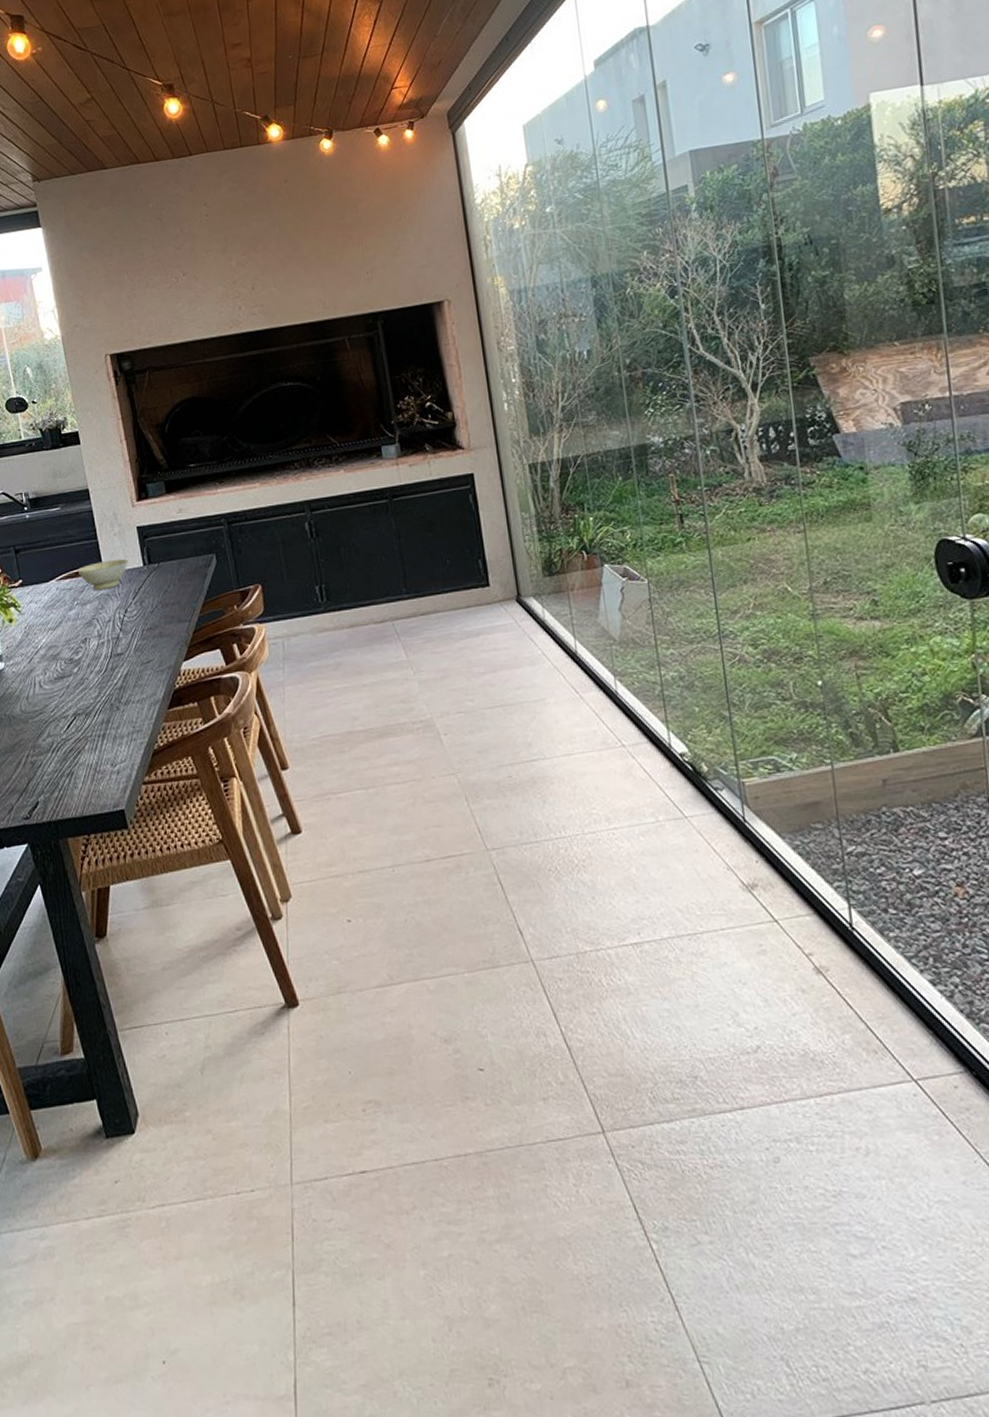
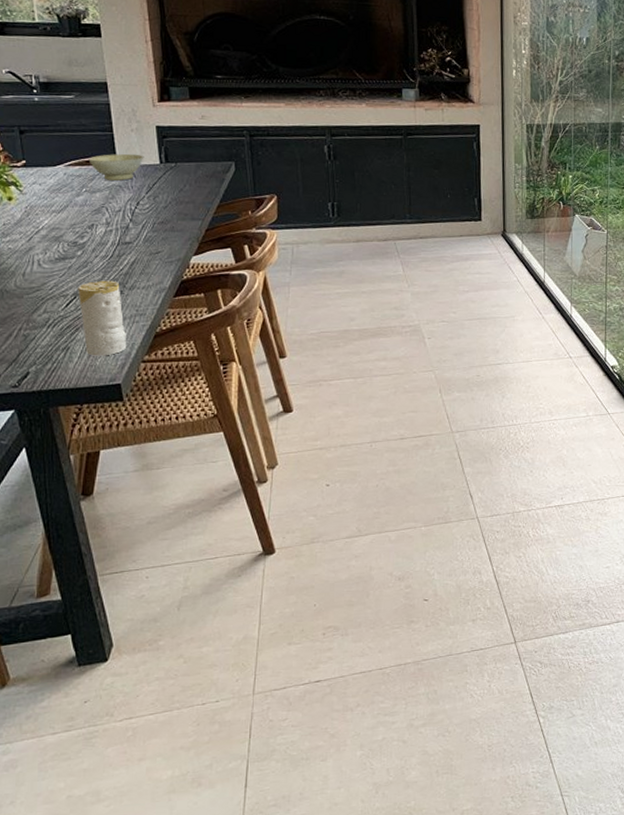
candle: none [77,696,127,780] -> present [78,280,127,356]

